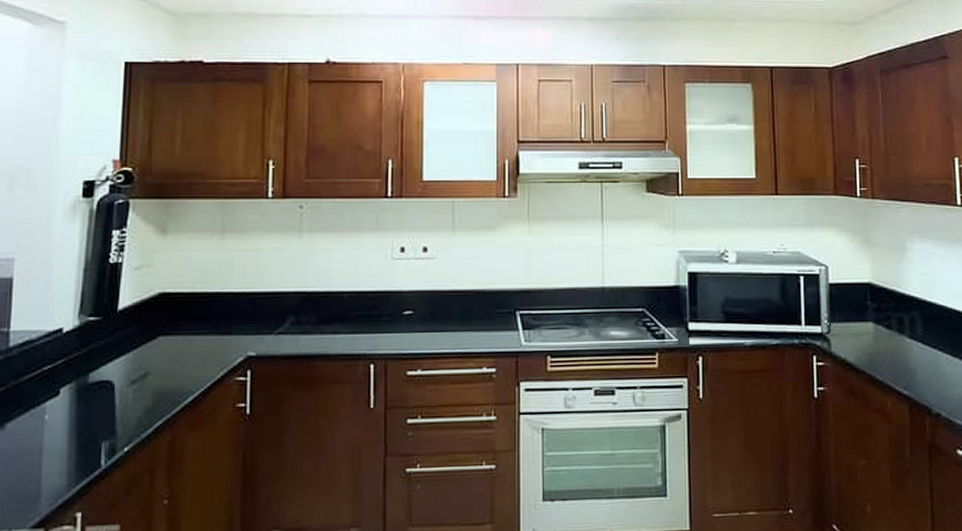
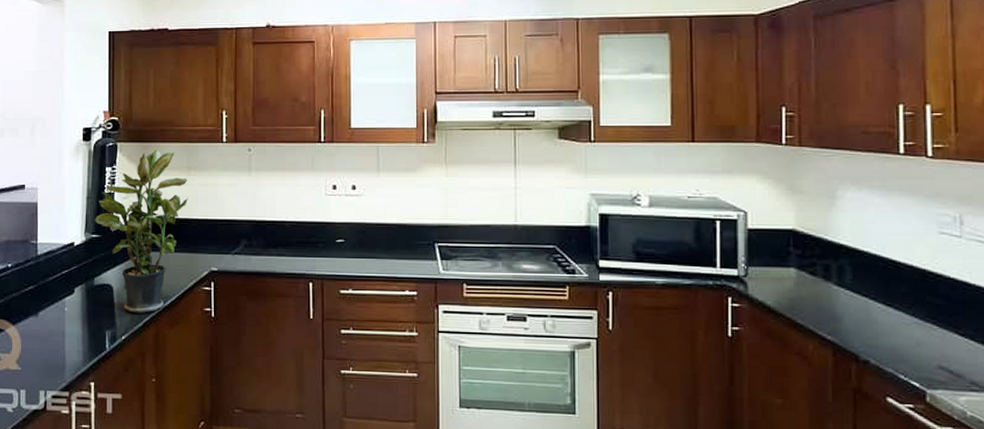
potted plant: none [94,207,222,416] -> present [95,149,189,313]

